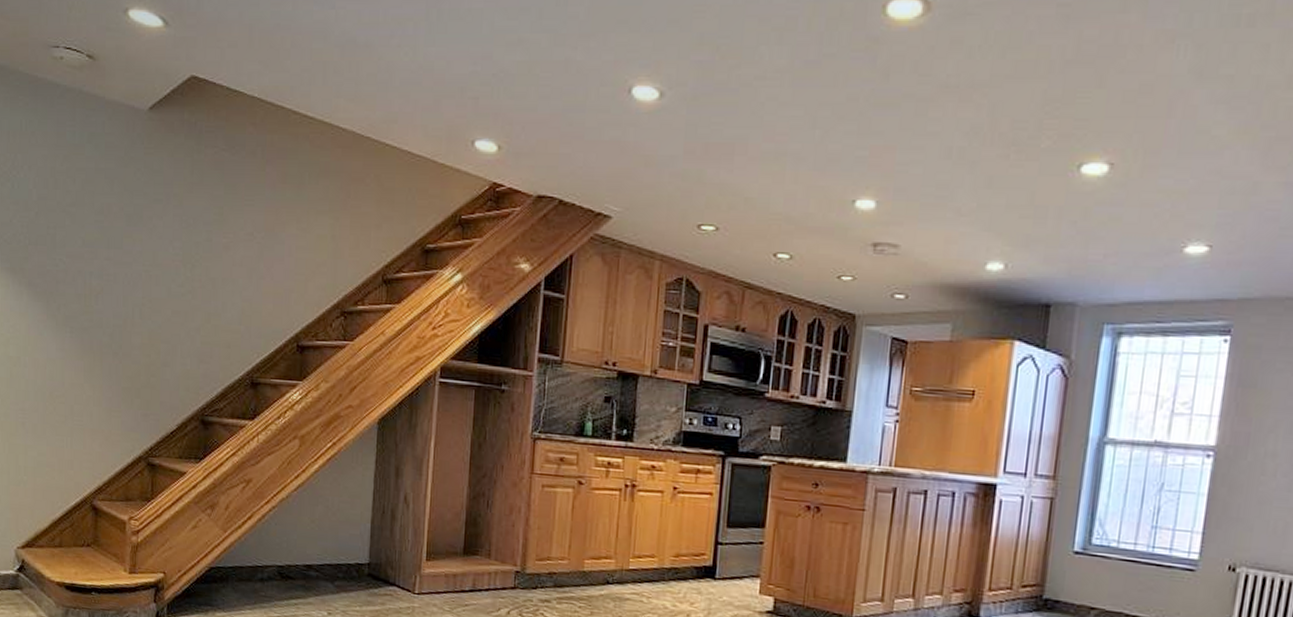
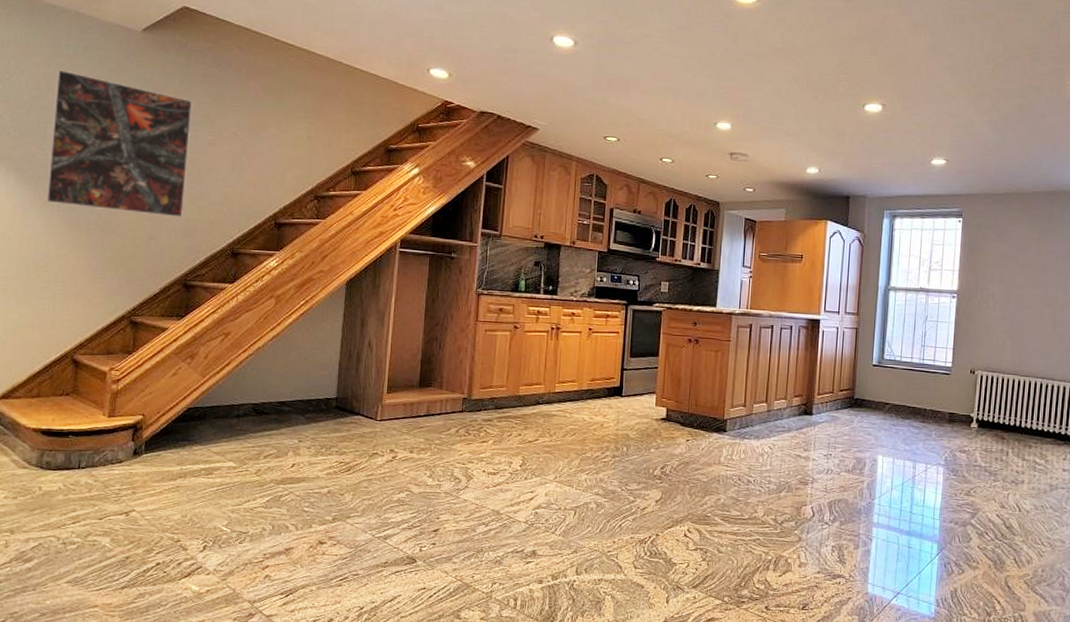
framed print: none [57,162,205,339] -> present [45,69,193,217]

